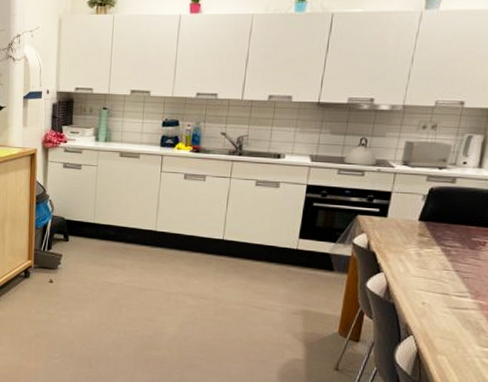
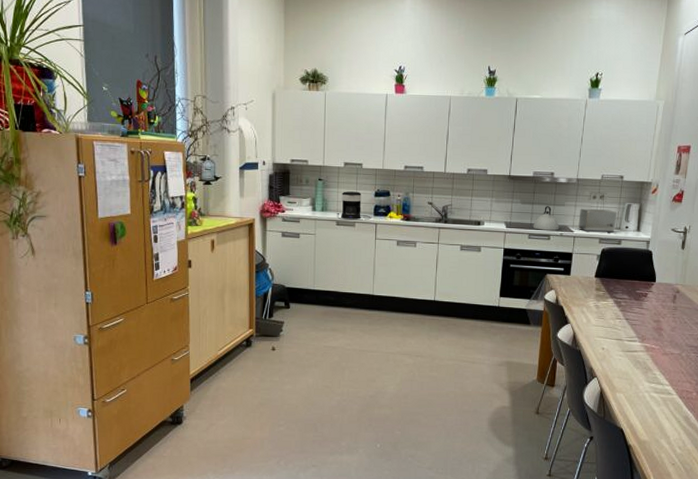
coffee maker: none [120,121,157,152] -> present [337,191,371,221]

